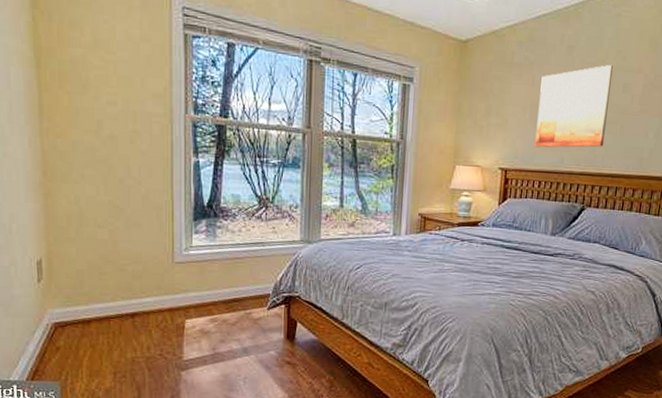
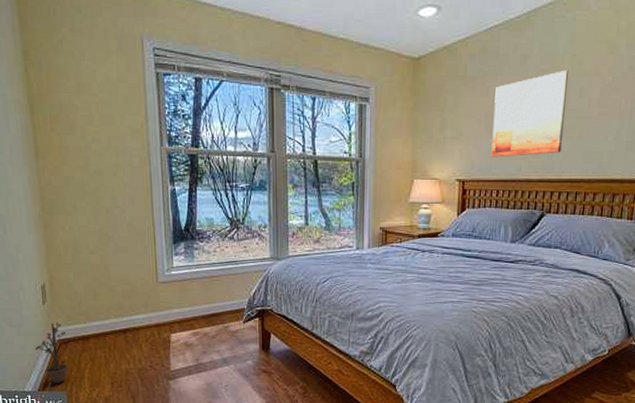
decorative plant: none [26,303,64,383] -> present [35,322,68,393]

